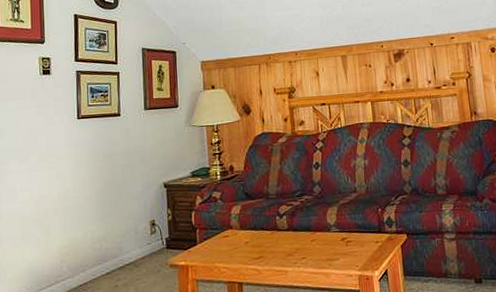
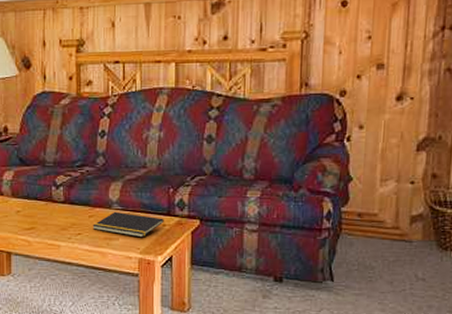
notepad: none [315,233,377,256] -> present [92,211,164,238]

